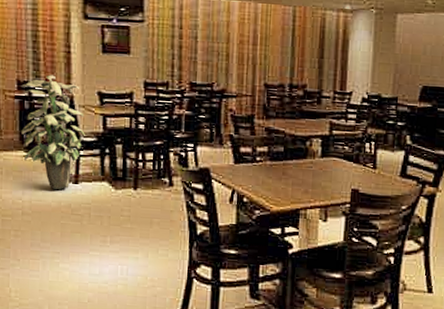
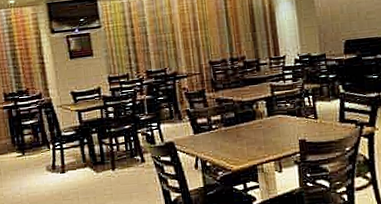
indoor plant: present [21,75,85,190] -> none [8,84,65,182]

